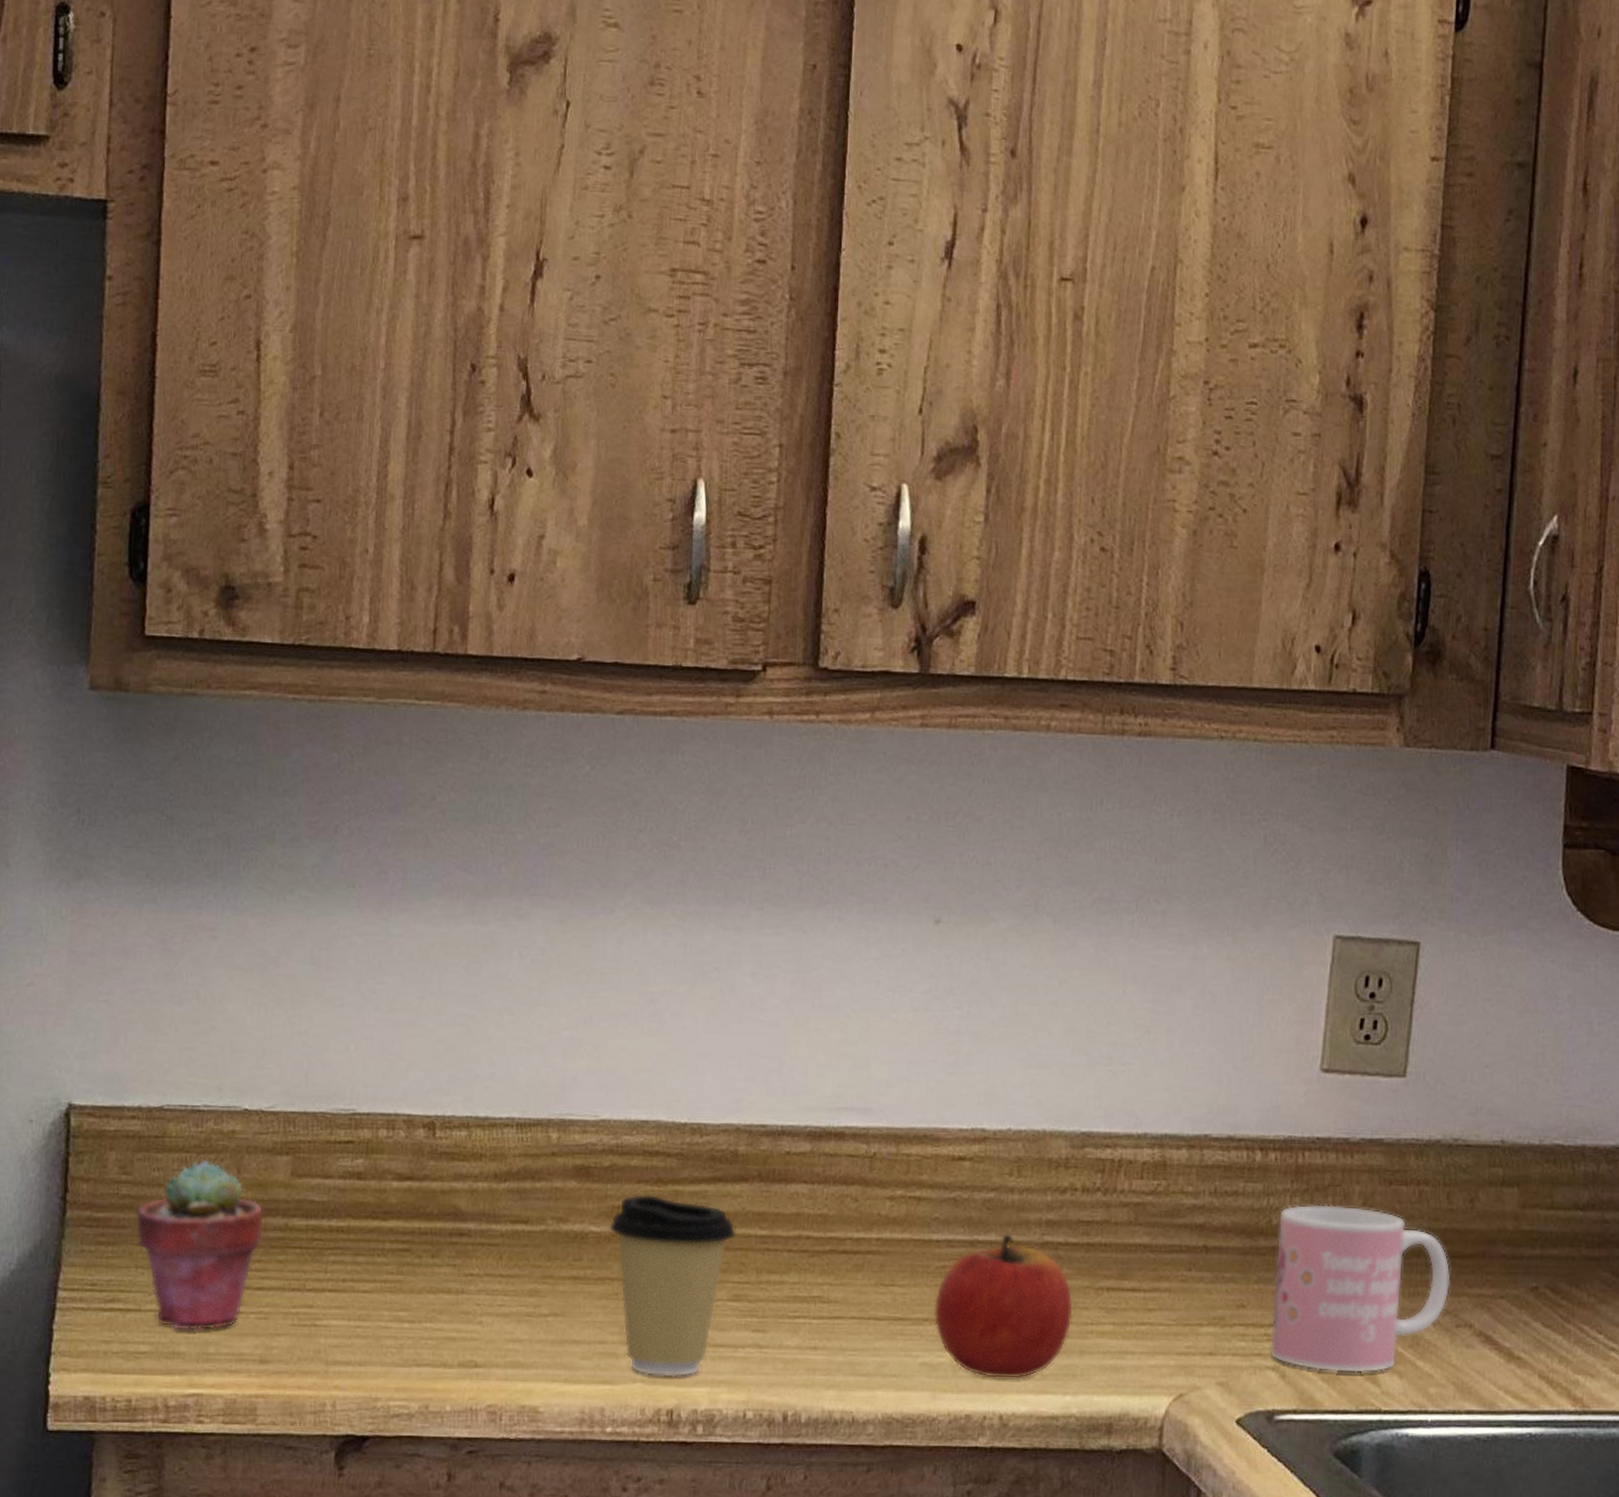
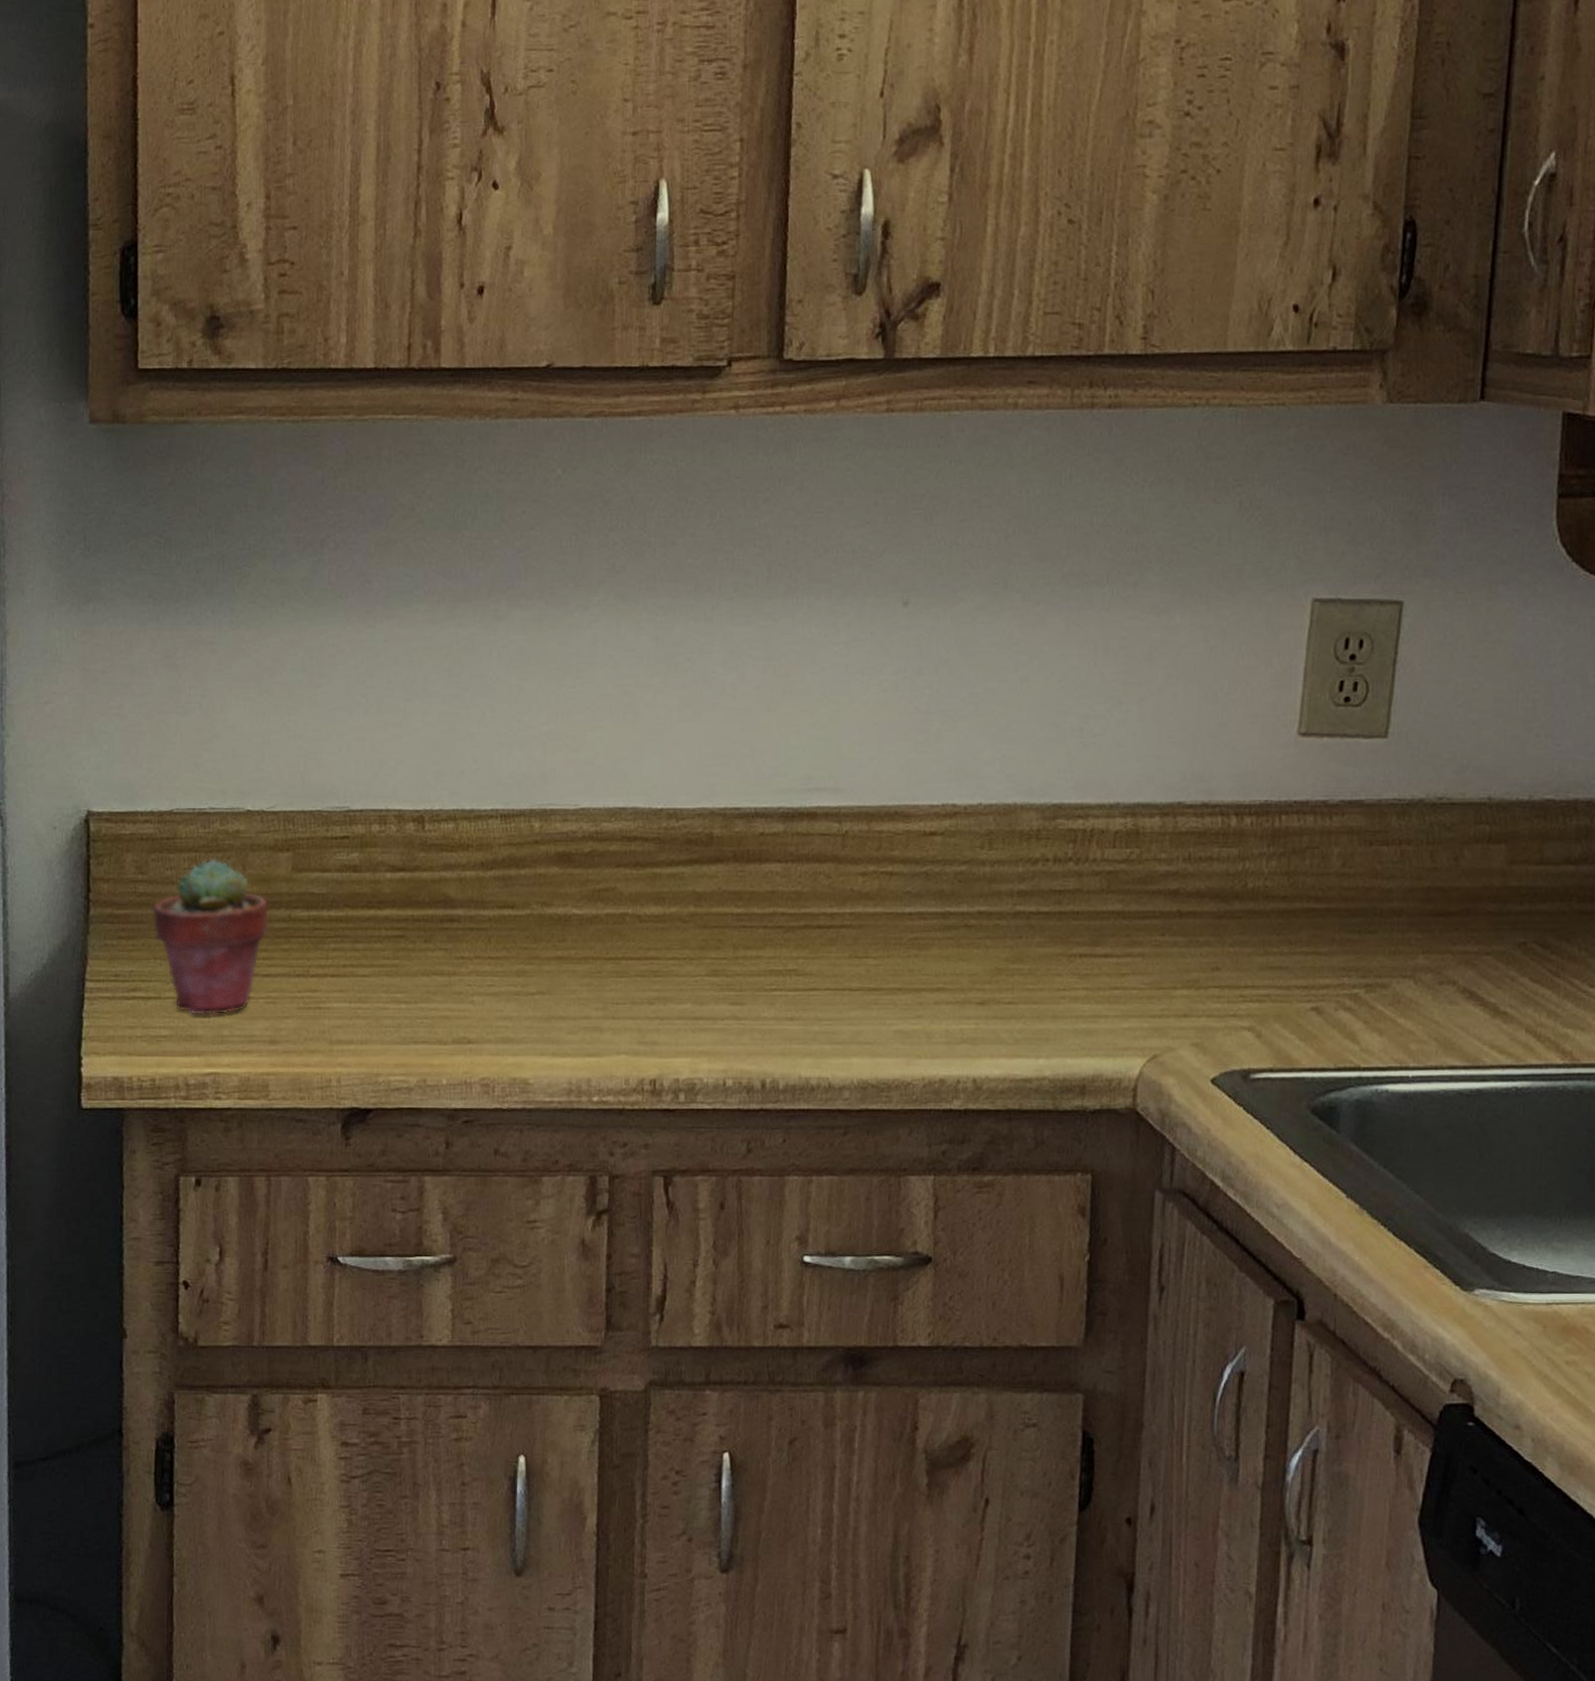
coffee cup: present [609,1193,736,1377] -> none [591,877,713,1049]
apple: present [933,1232,1073,1380] -> none [907,904,1046,1045]
mug: present [1269,1204,1451,1373] -> none [1245,867,1434,1031]

